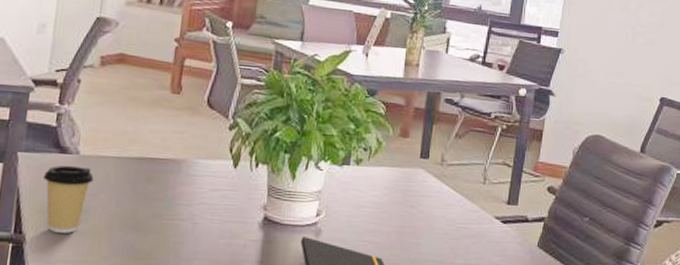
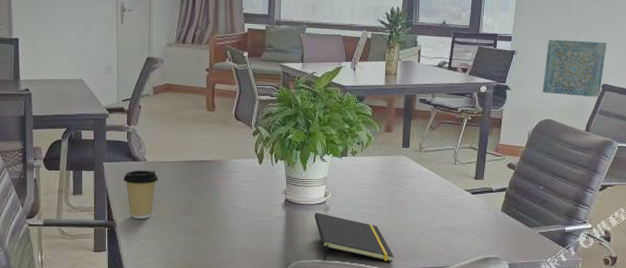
wall art: none [591,39,667,113] -> present [542,39,607,98]

